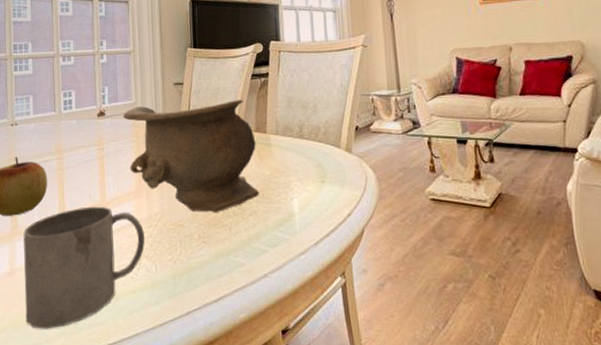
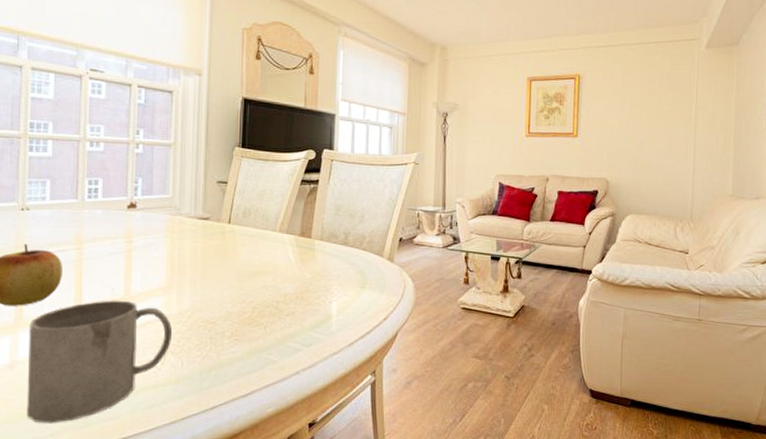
decorative bowl: present [123,100,259,213] -> none [157,201,300,312]

